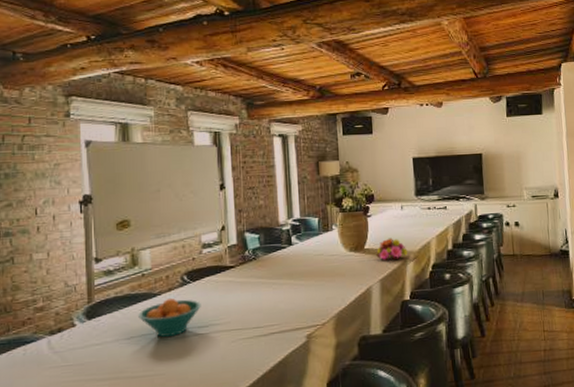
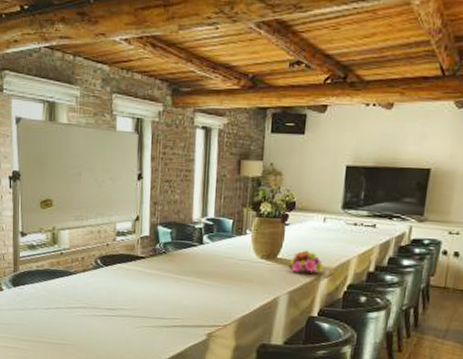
fruit bowl: present [138,297,201,337] -> none [56,278,111,313]

